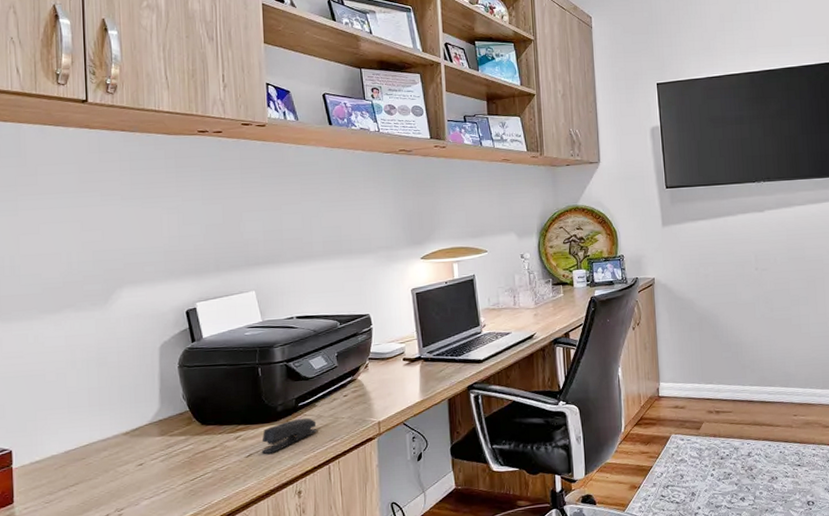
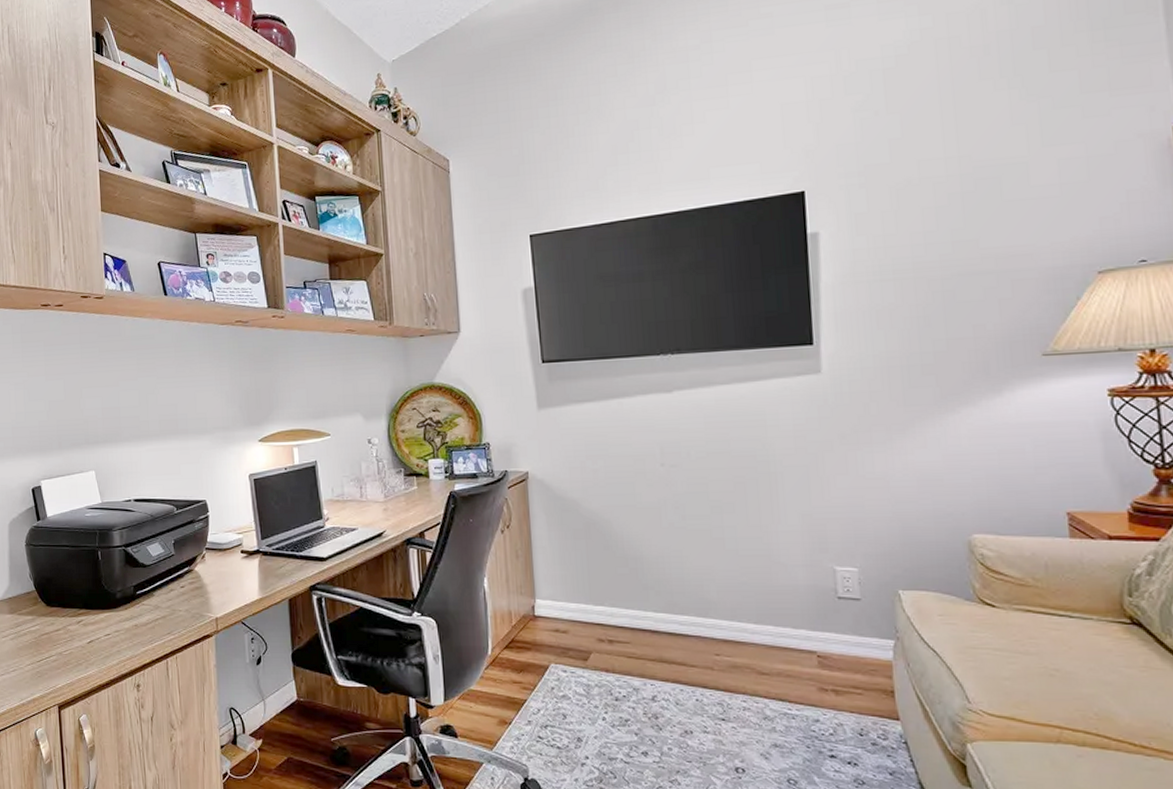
stapler: present [261,417,318,454] -> none [101,607,156,642]

